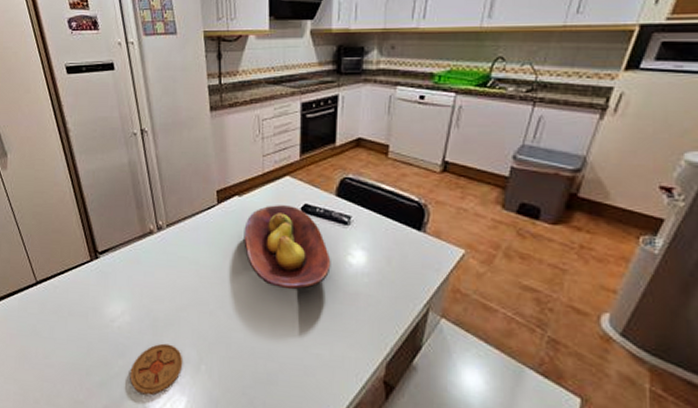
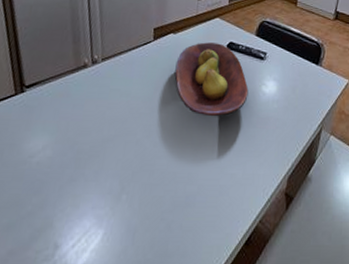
coaster: present [130,343,183,396] -> none [43,176,104,233]

